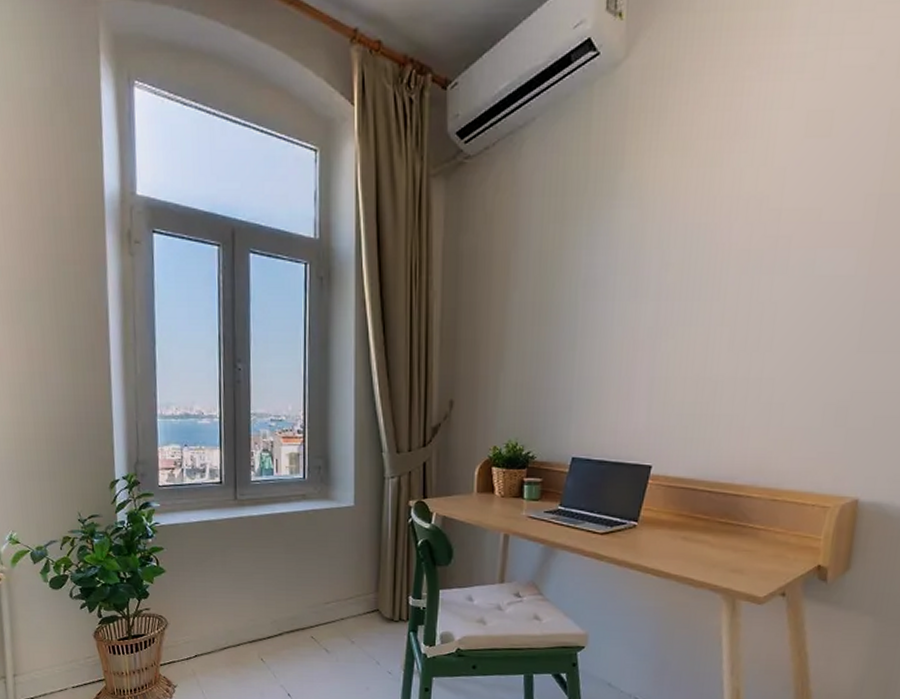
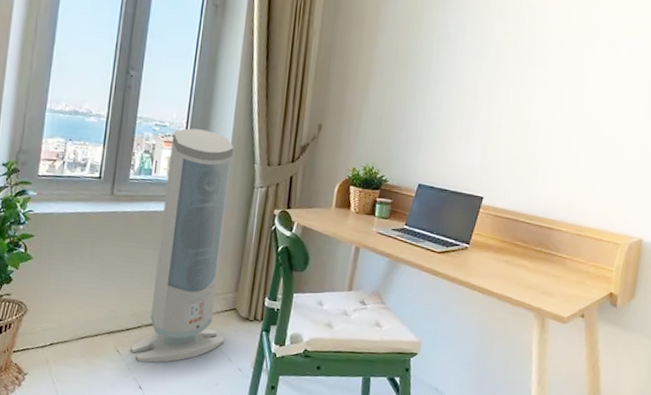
air purifier: none [274,420,369,670] -> present [130,128,234,363]

